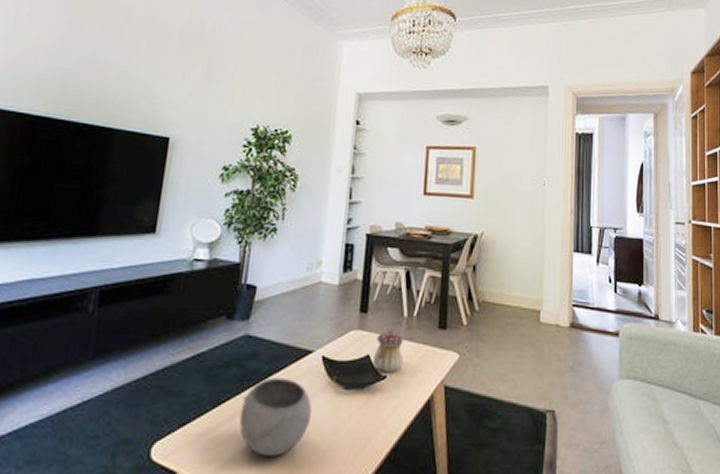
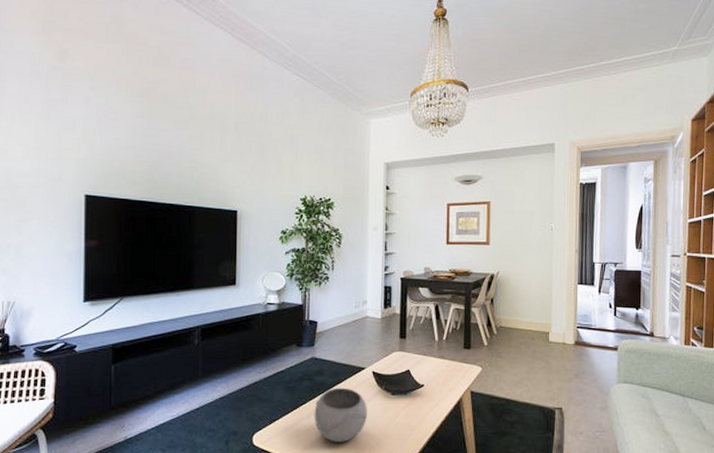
teapot: present [373,328,404,374] -> none [413,349,437,383]

